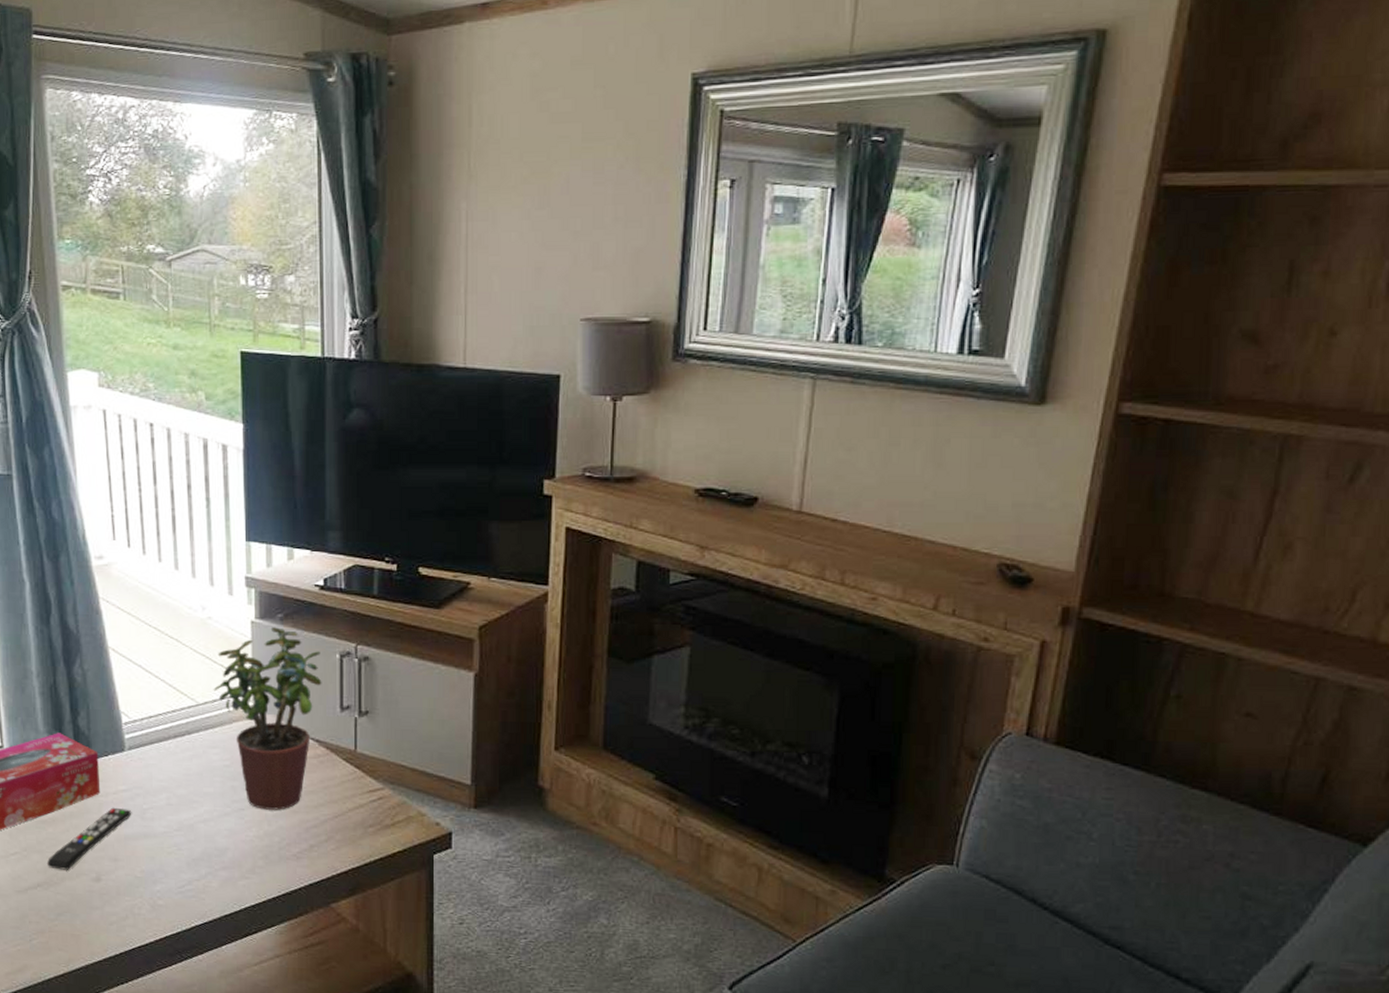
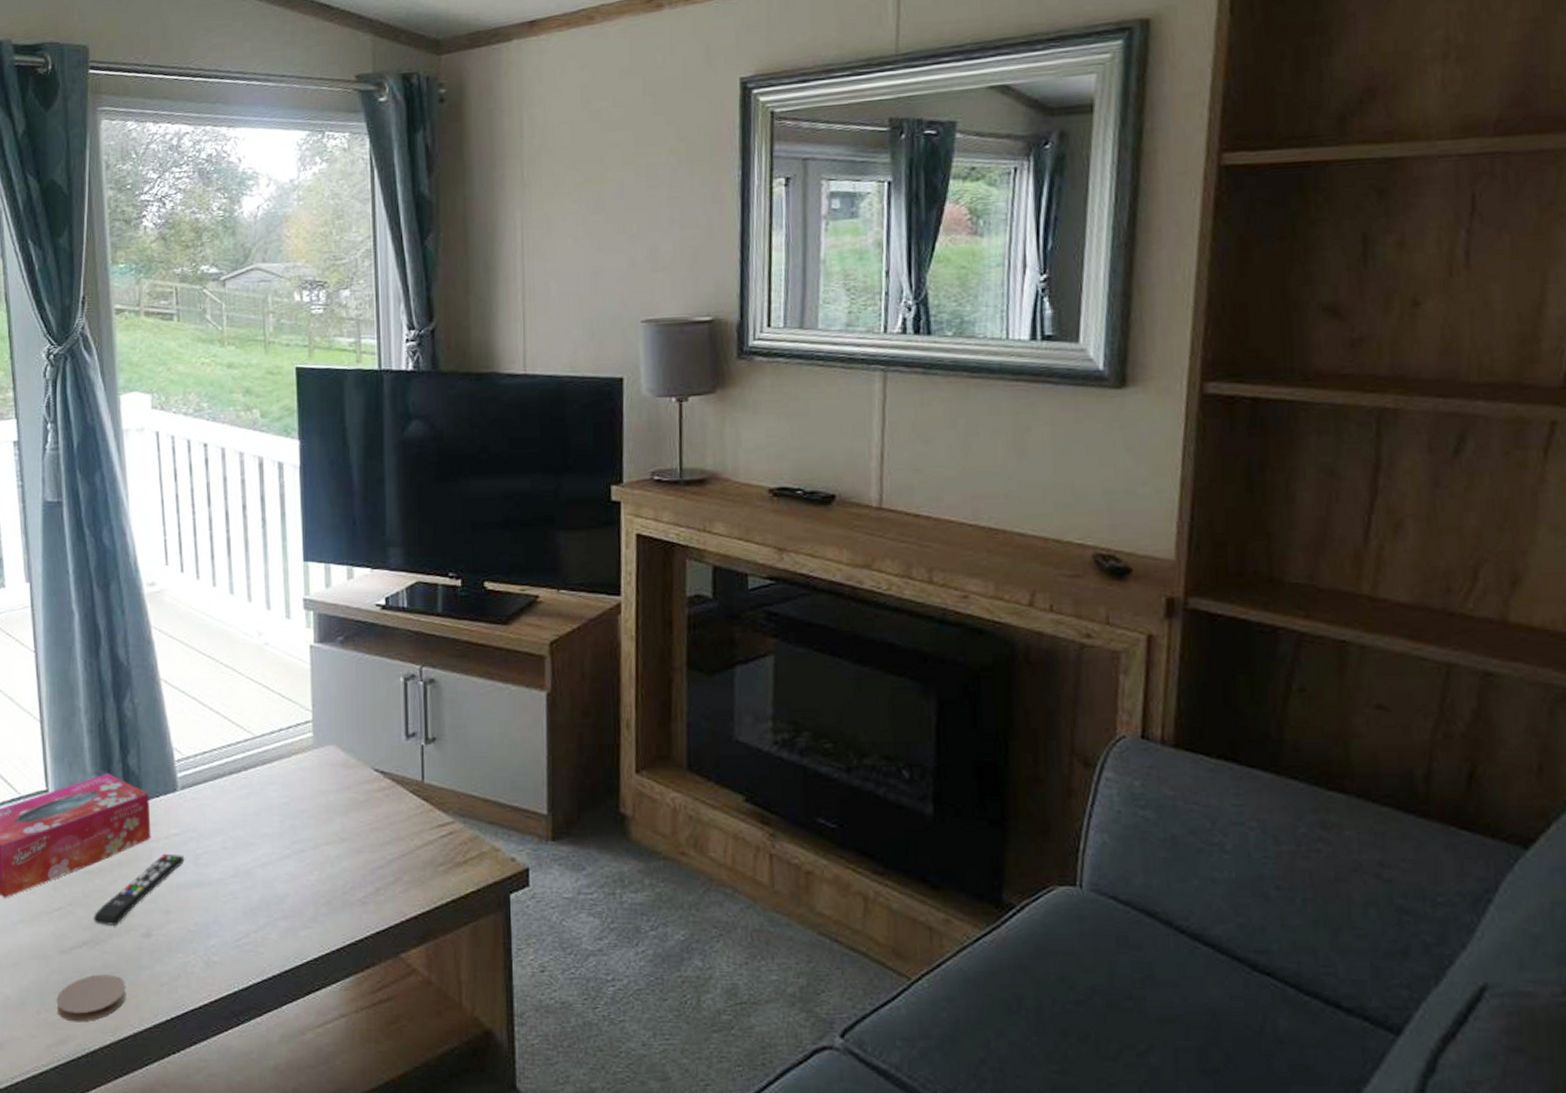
coaster: none [14,912,79,954] -> present [56,974,127,1022]
potted plant: present [213,627,322,810] -> none [270,651,386,850]

